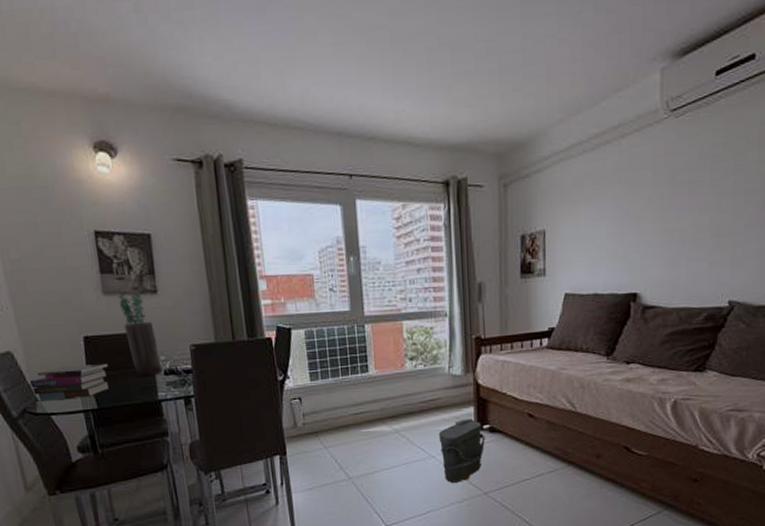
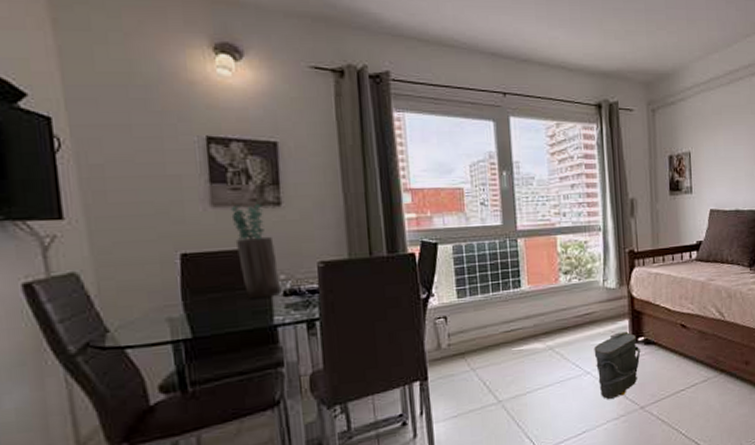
books: present [30,364,110,401] -> none [100,285,211,332]

